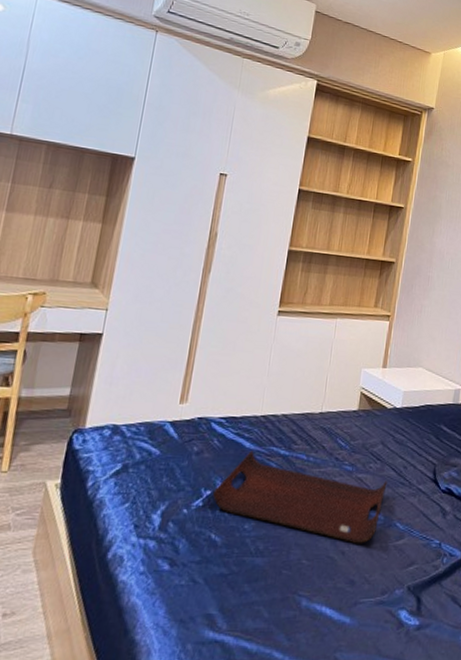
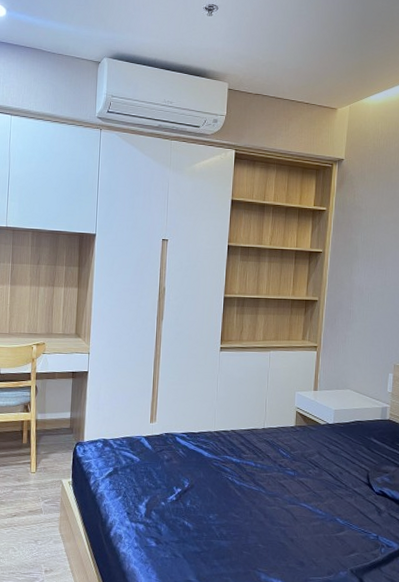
serving tray: present [213,450,388,544] -> none [183,458,326,534]

